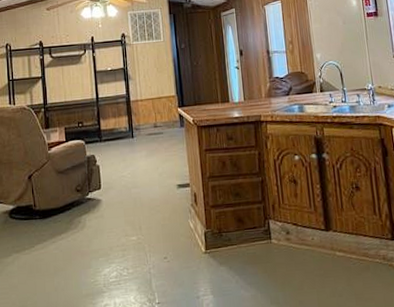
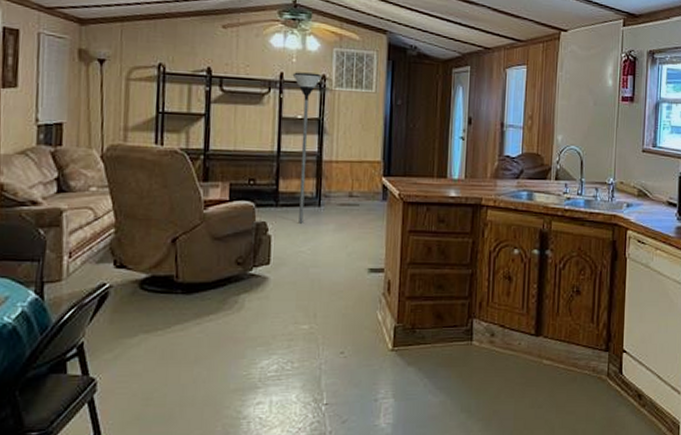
floor lamp: none [100,33,123,154] -> present [292,72,323,224]

